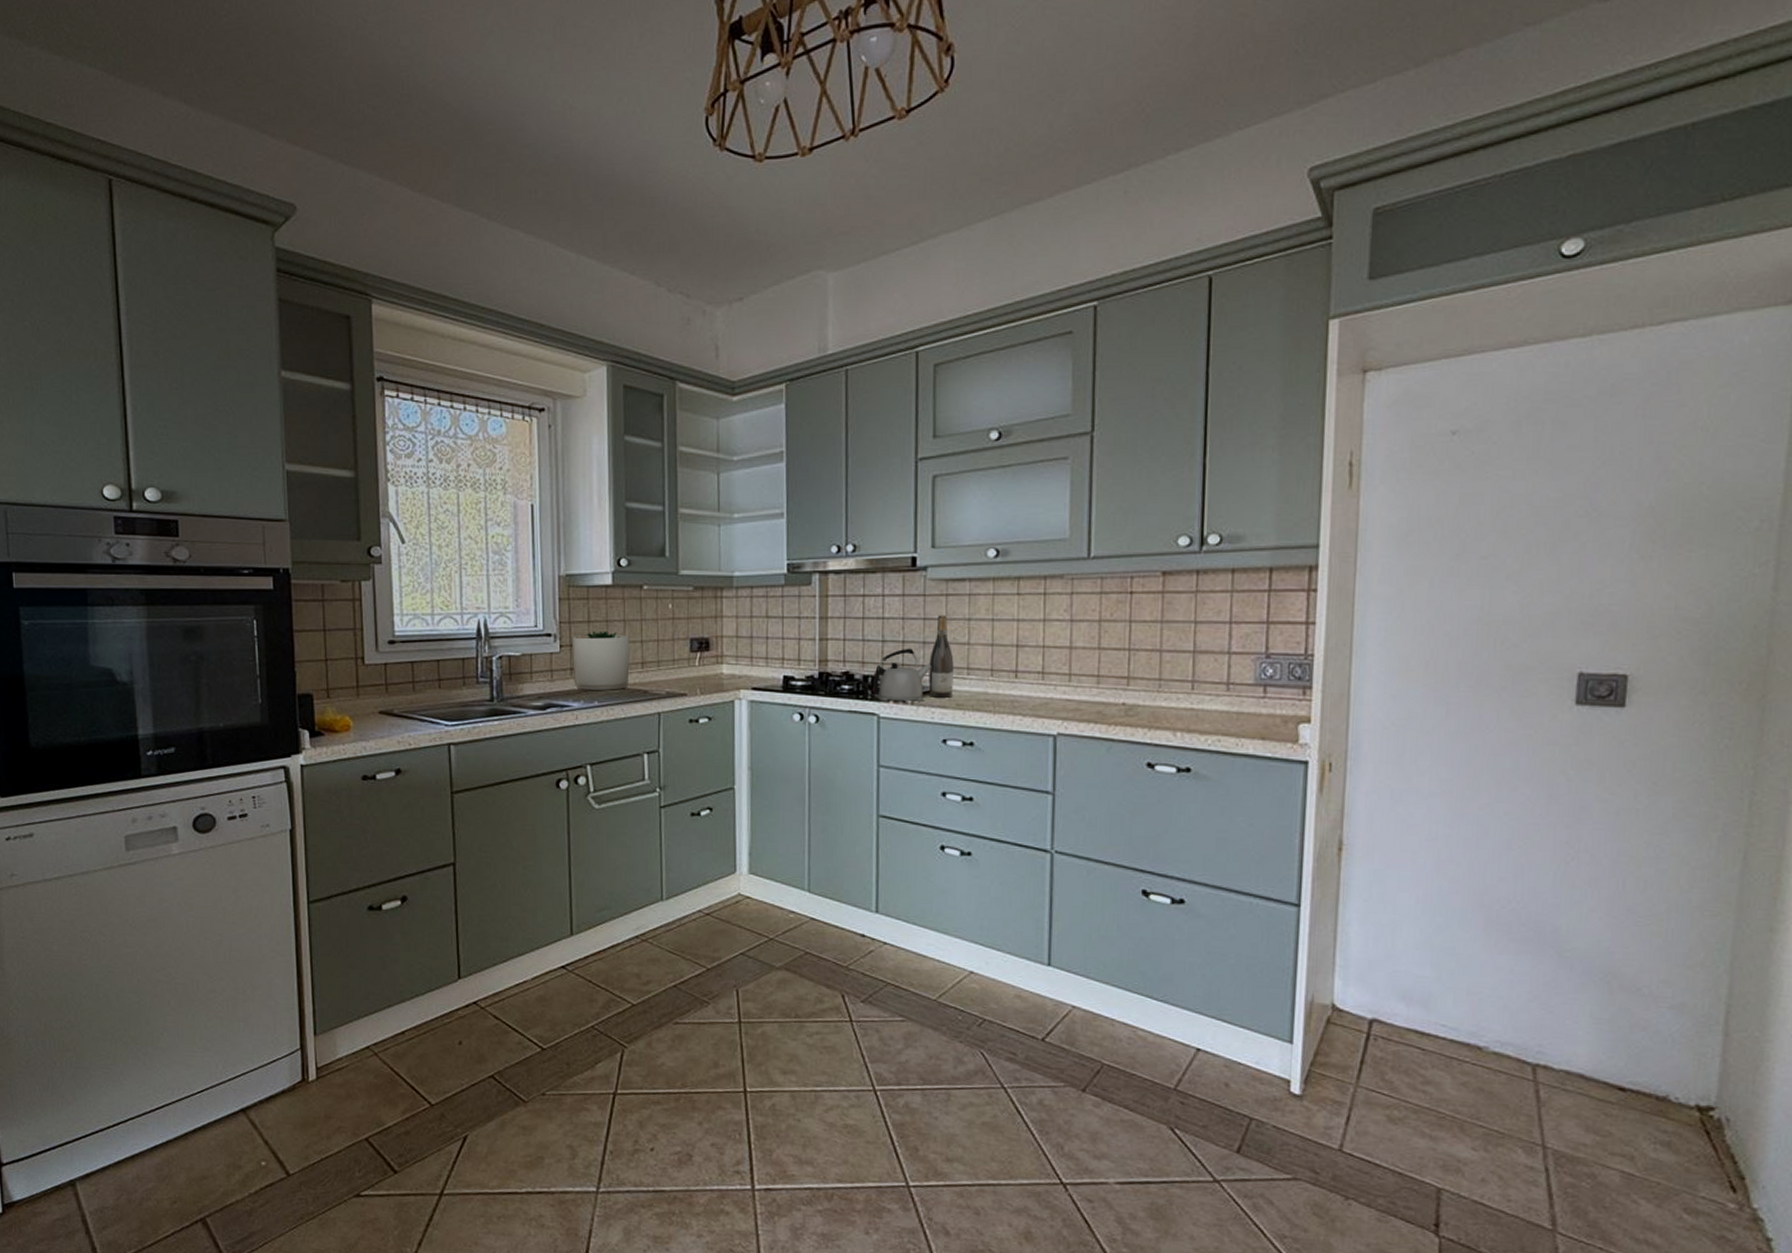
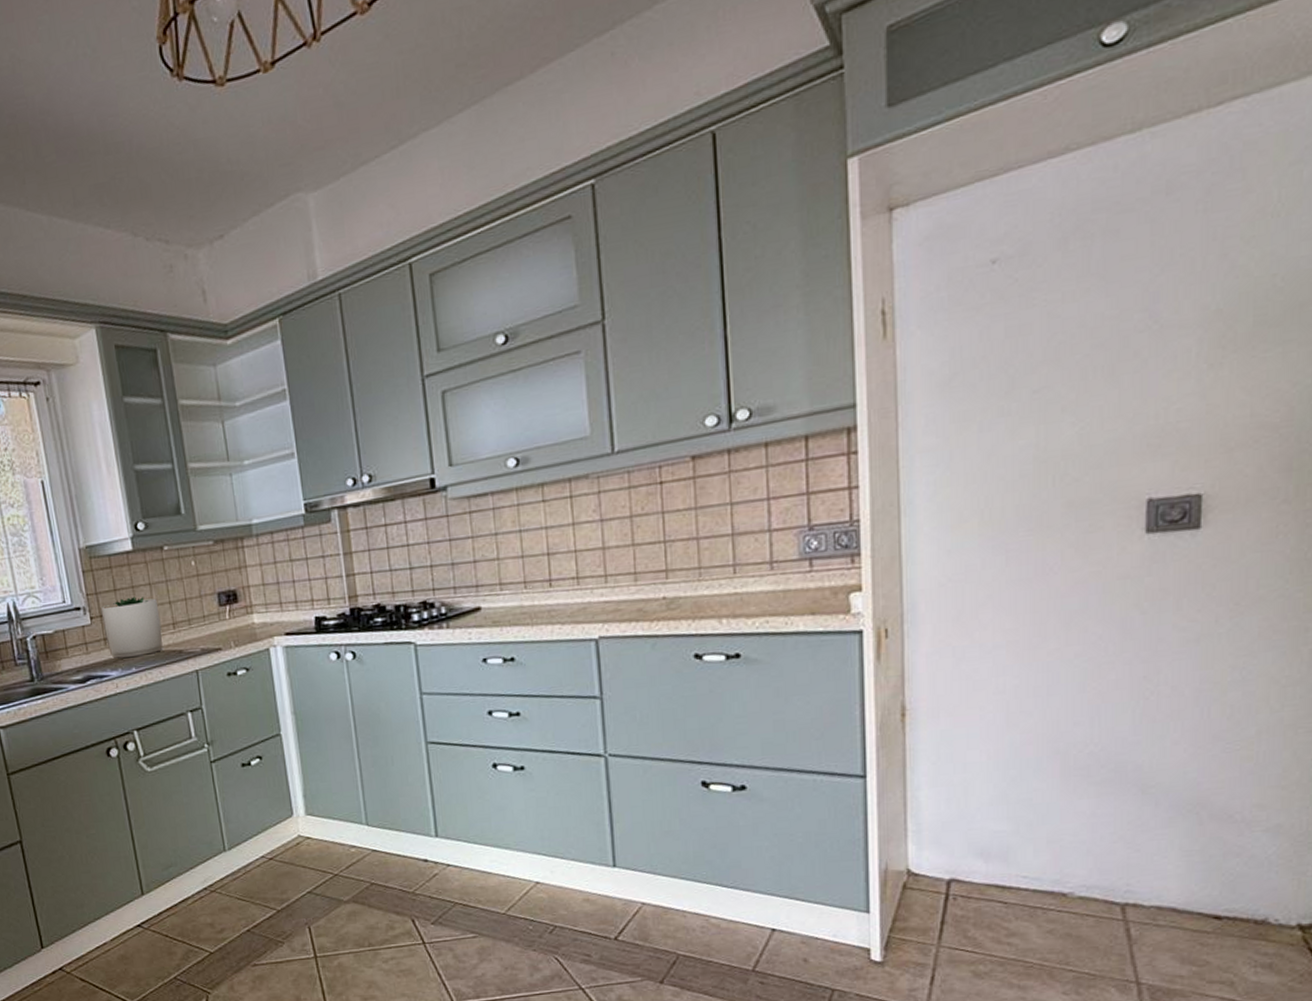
kettle: present [872,648,932,702] -> none [405,571,463,629]
wine bottle: present [928,615,954,698] -> none [460,533,488,618]

